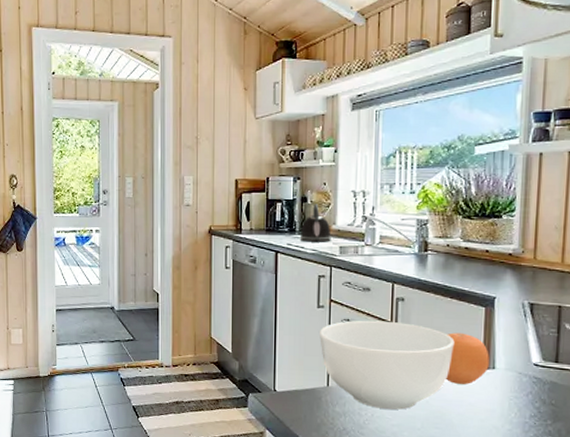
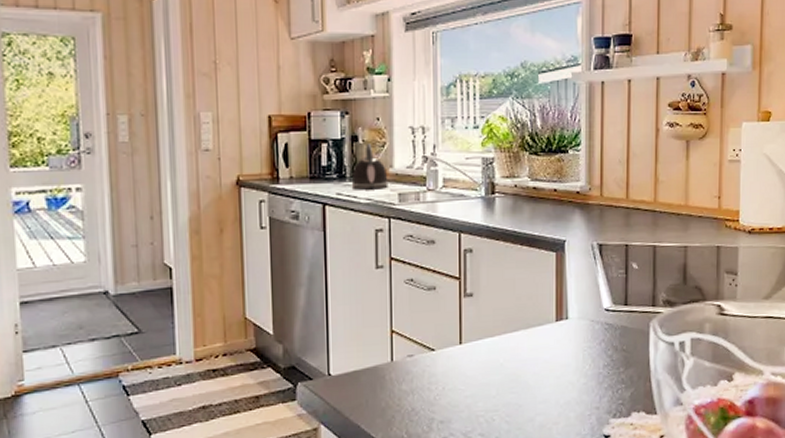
bowl: present [318,320,455,410] -> none [378,277,527,380]
fruit: present [446,332,489,384] -> none [518,282,562,341]

